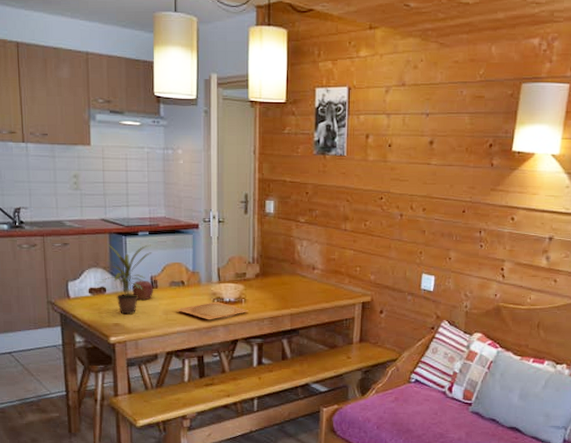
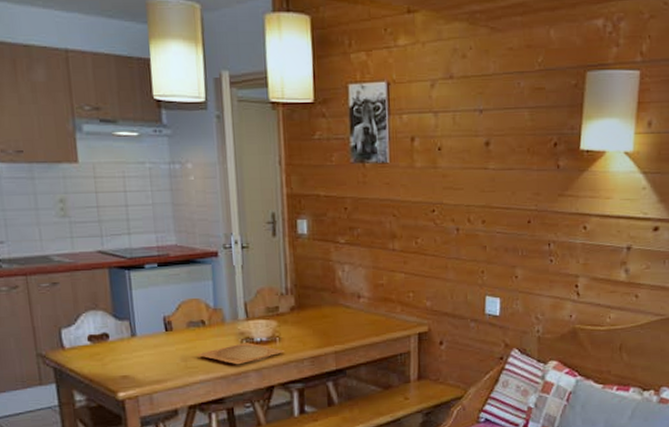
potted plant: present [102,243,152,315] -> none [101,279,163,364]
apple: present [132,281,153,301] -> none [141,322,168,347]

